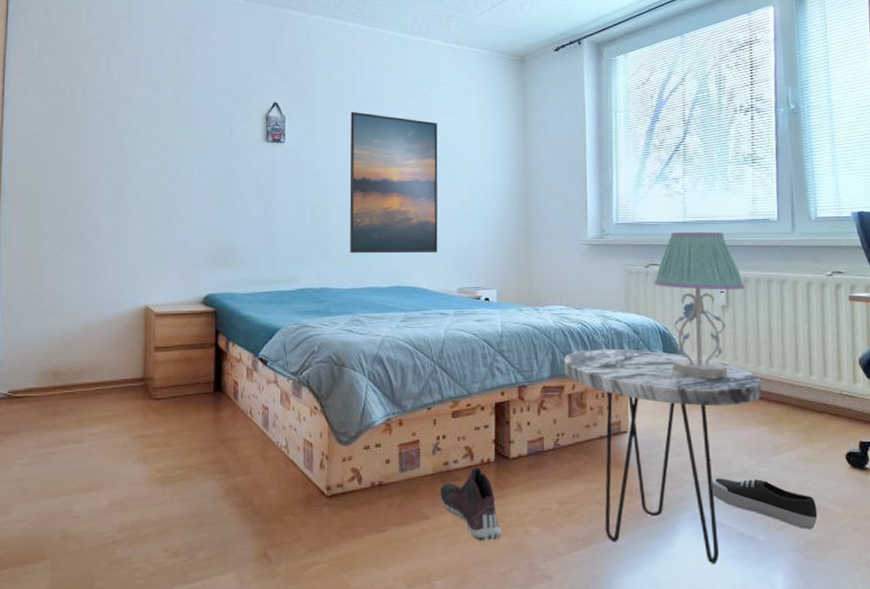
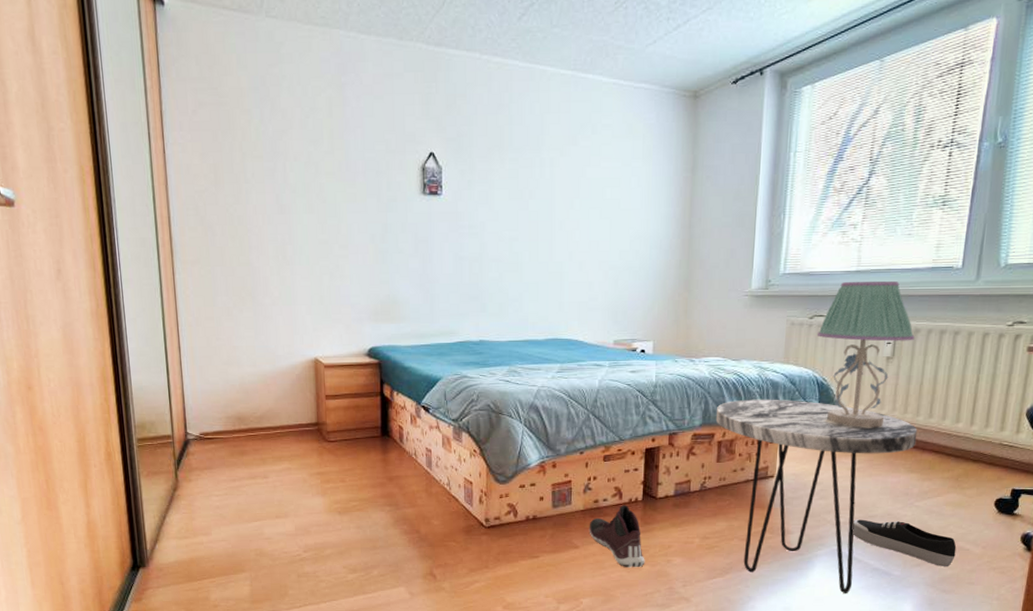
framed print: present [349,111,438,254] -> none [507,159,599,307]

